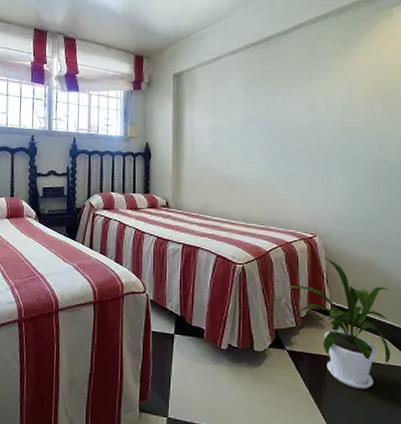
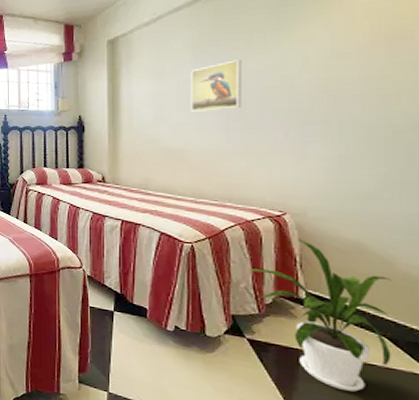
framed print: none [242,101,282,144] -> present [190,59,242,112]

